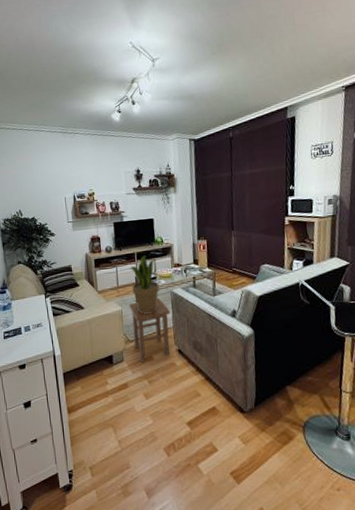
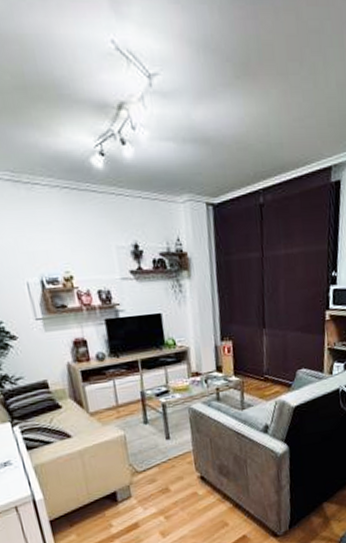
stool: present [128,298,170,362] -> none [134,417,190,496]
potted plant: present [129,255,160,314] -> none [132,363,175,438]

